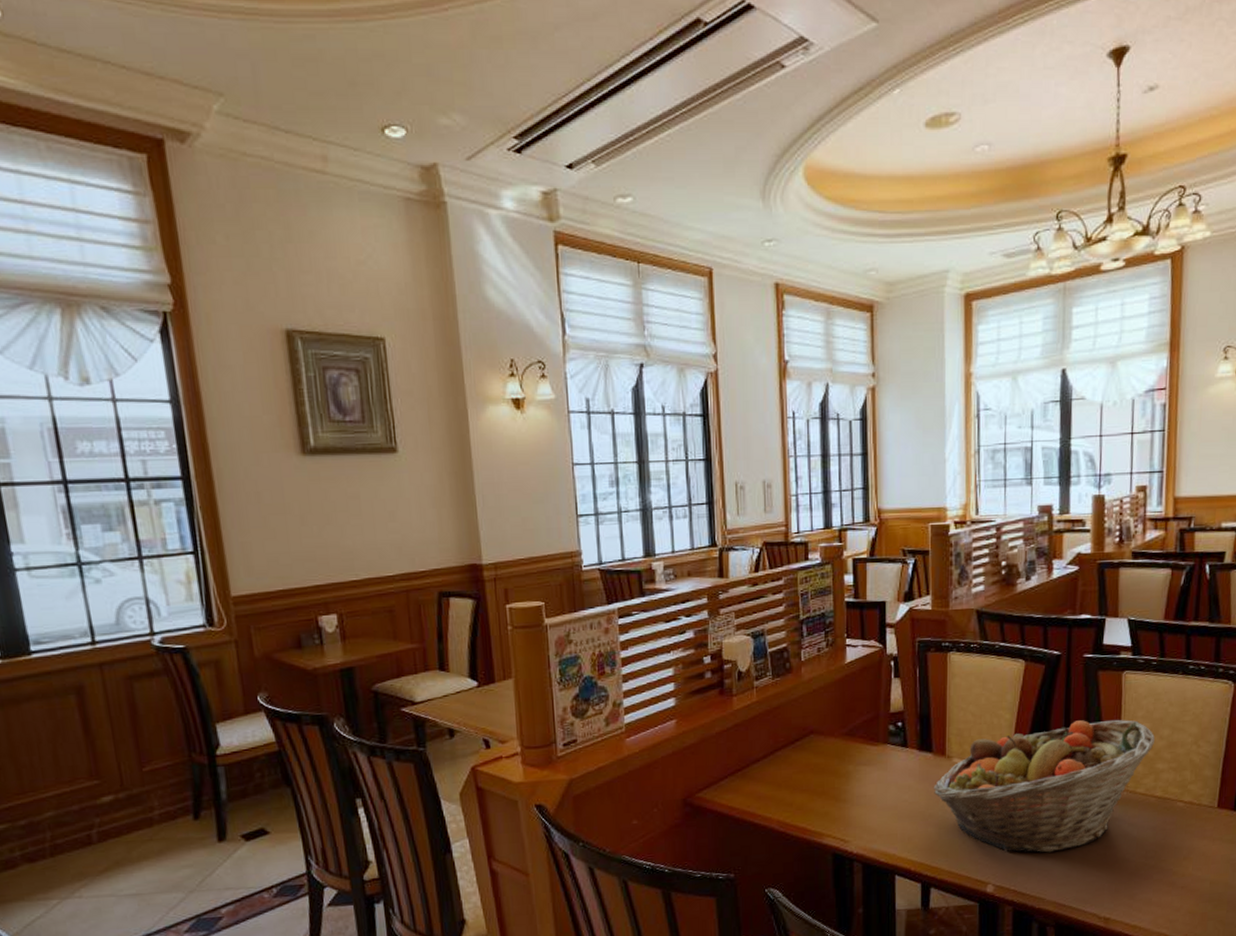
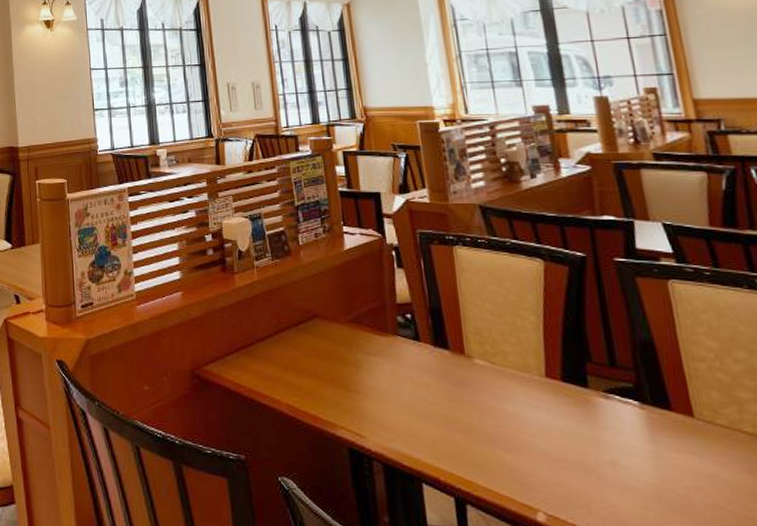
fruit basket: present [934,720,1155,853] -> none [456,331,728,484]

